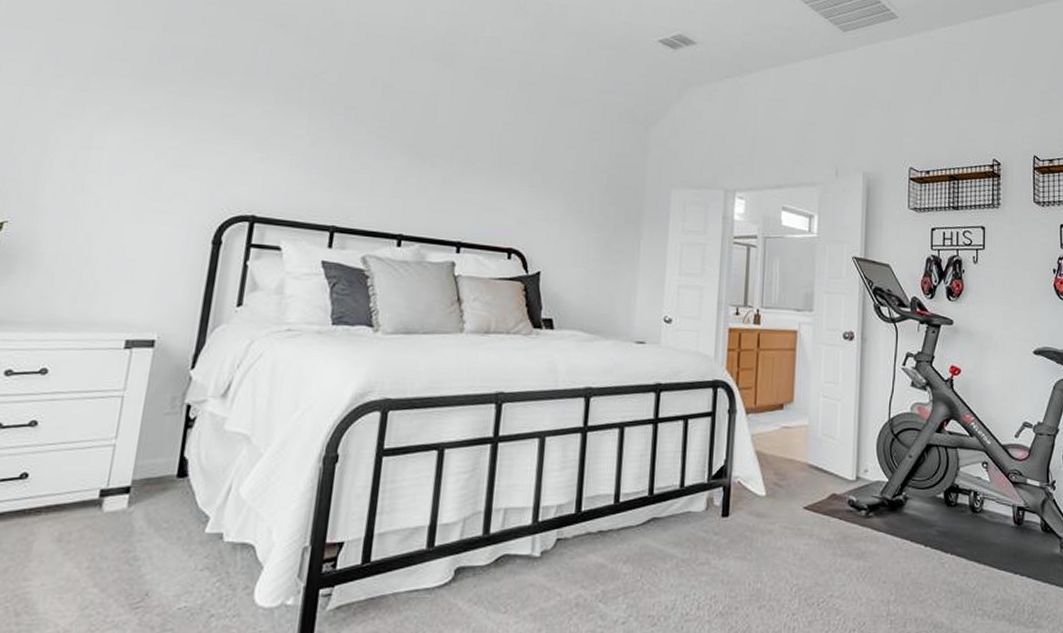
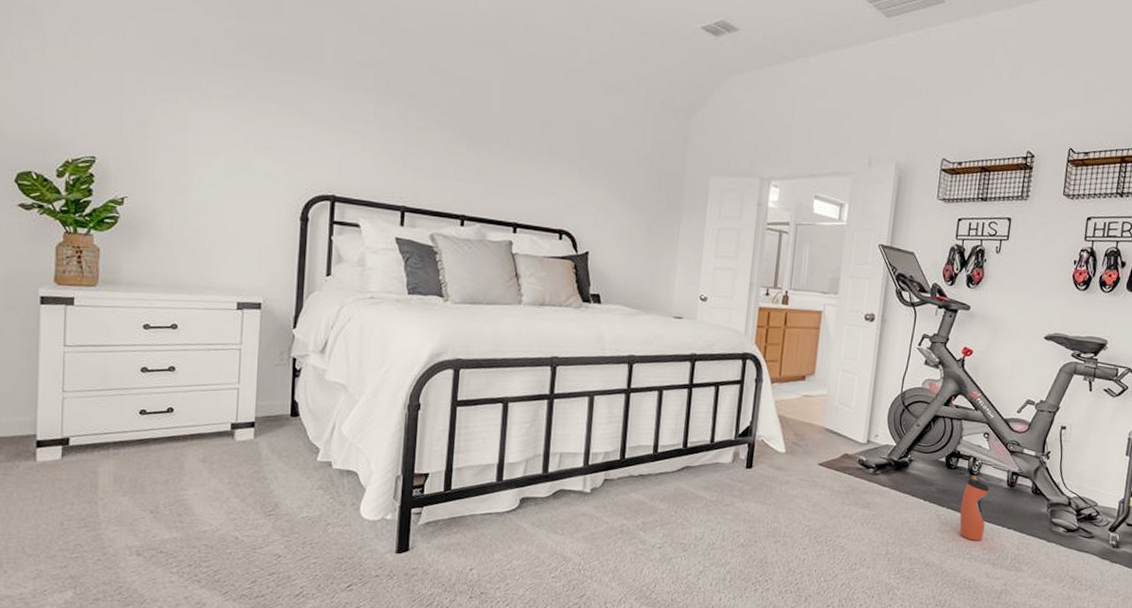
water bottle: none [965,513,995,593] -> present [959,476,990,541]

